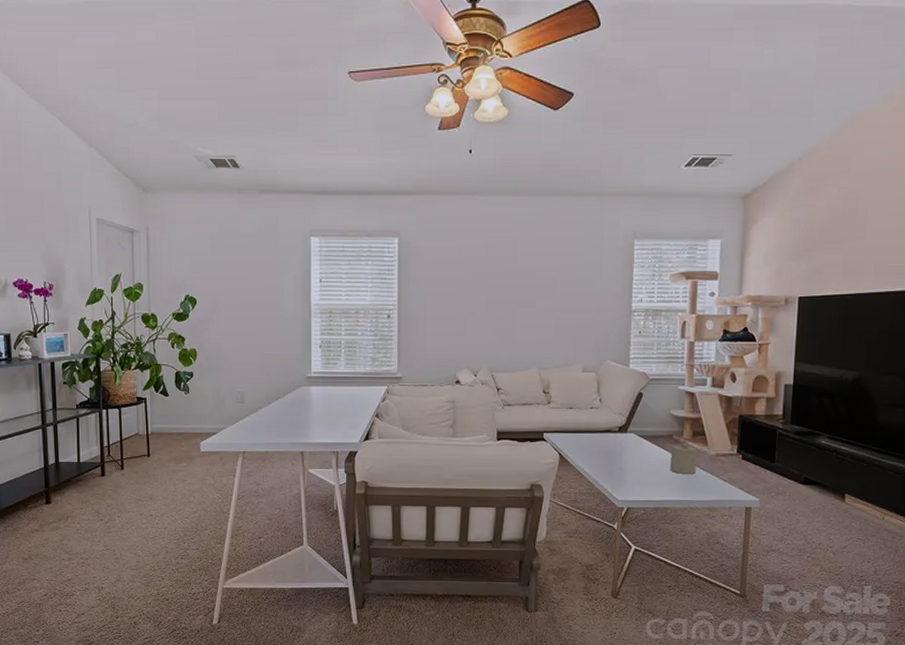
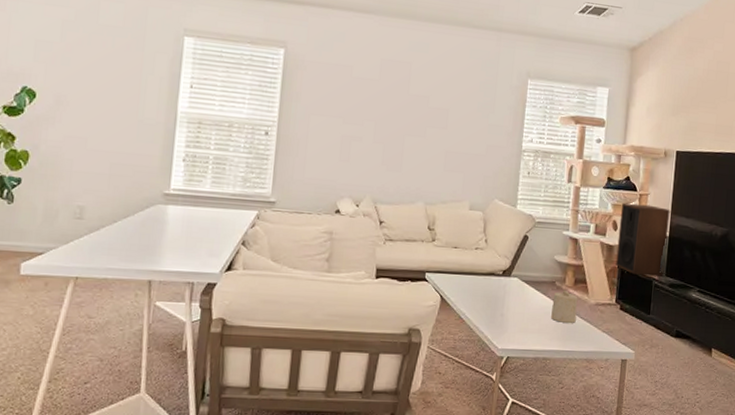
speaker: none [735,354,794,425] -> present [615,202,670,277]

